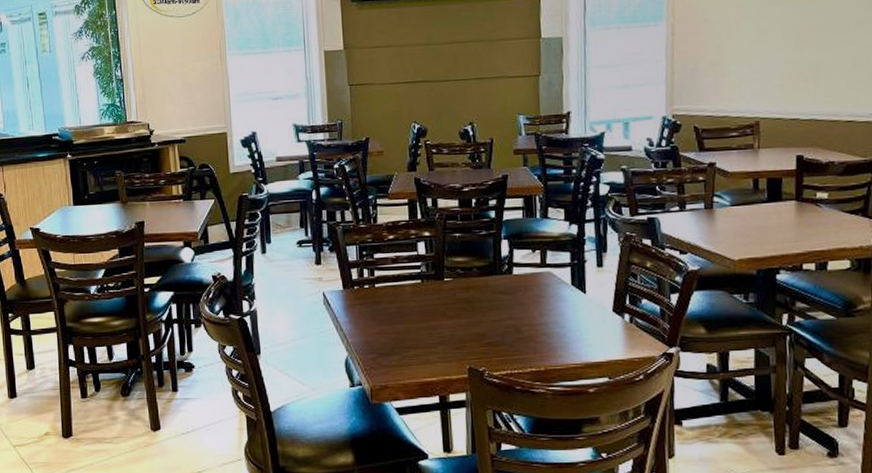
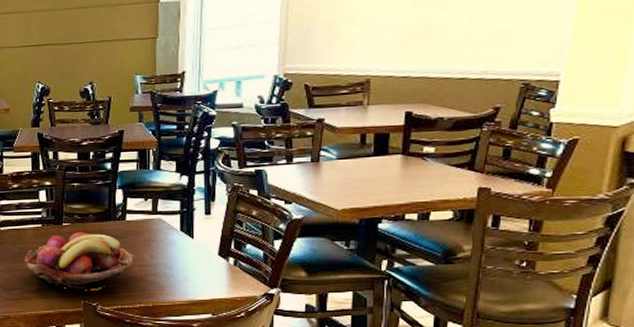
fruit basket: none [401,287,524,353] -> present [23,231,135,290]

